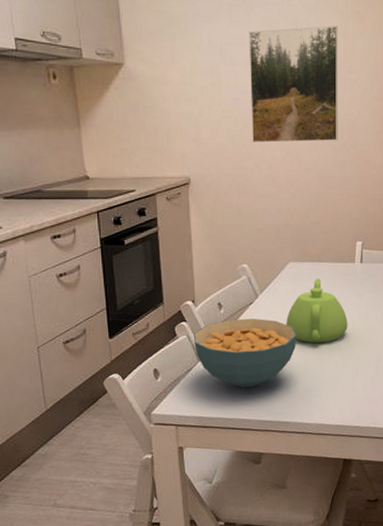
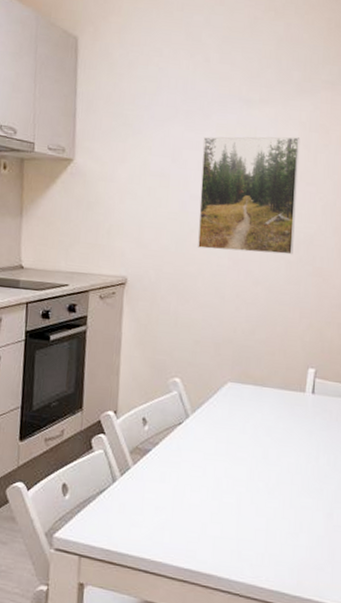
cereal bowl: present [193,318,297,388] -> none [111,438,230,524]
teapot: present [286,278,348,344] -> none [219,405,293,484]

